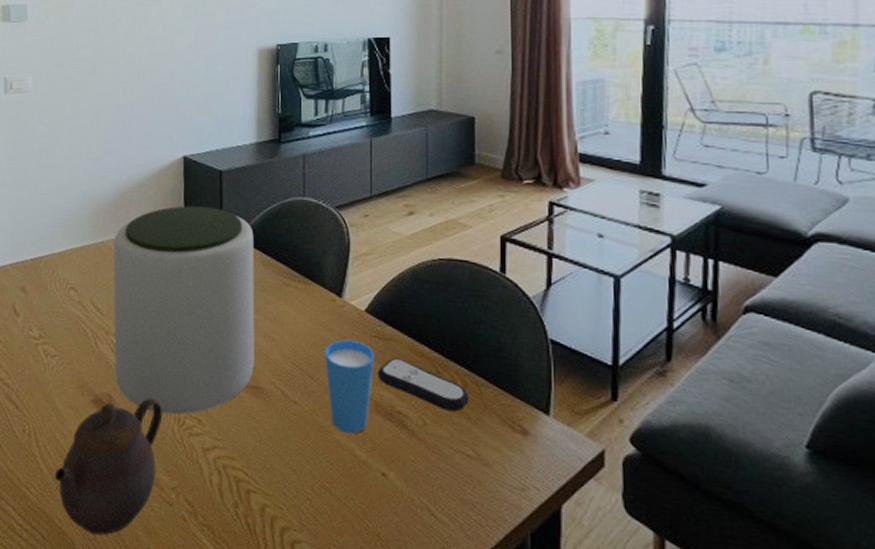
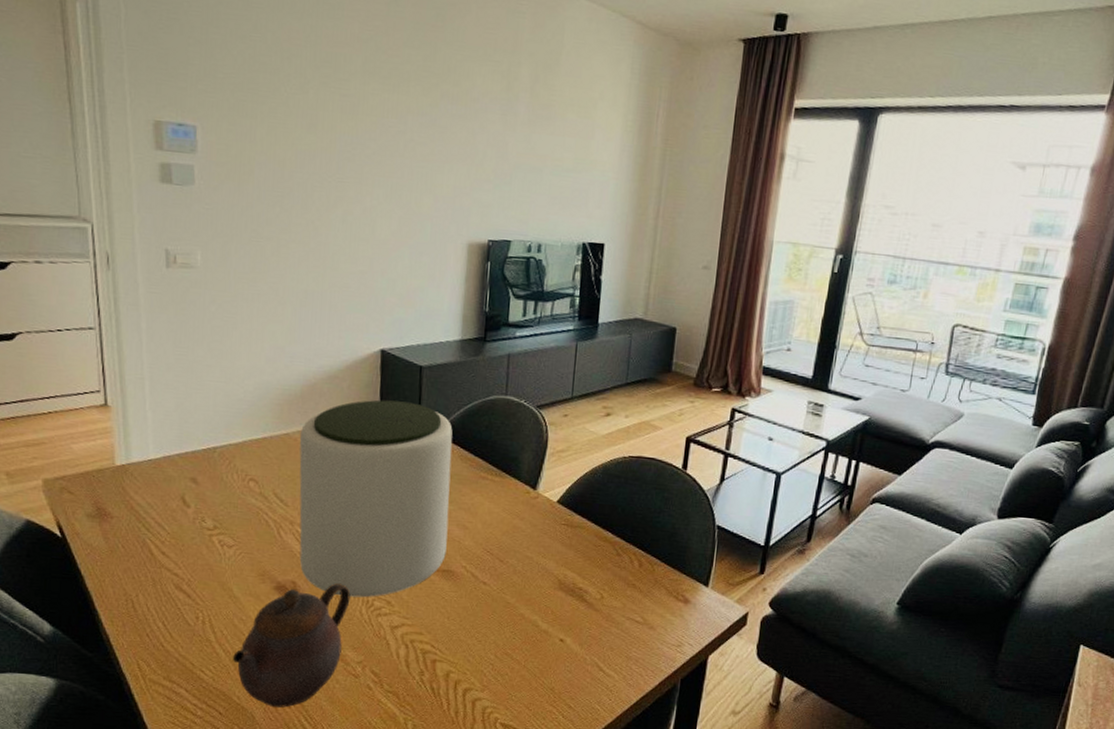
cup: present [324,339,375,434] -> none [515,527,563,608]
remote control: present [378,358,469,412] -> none [563,542,643,586]

